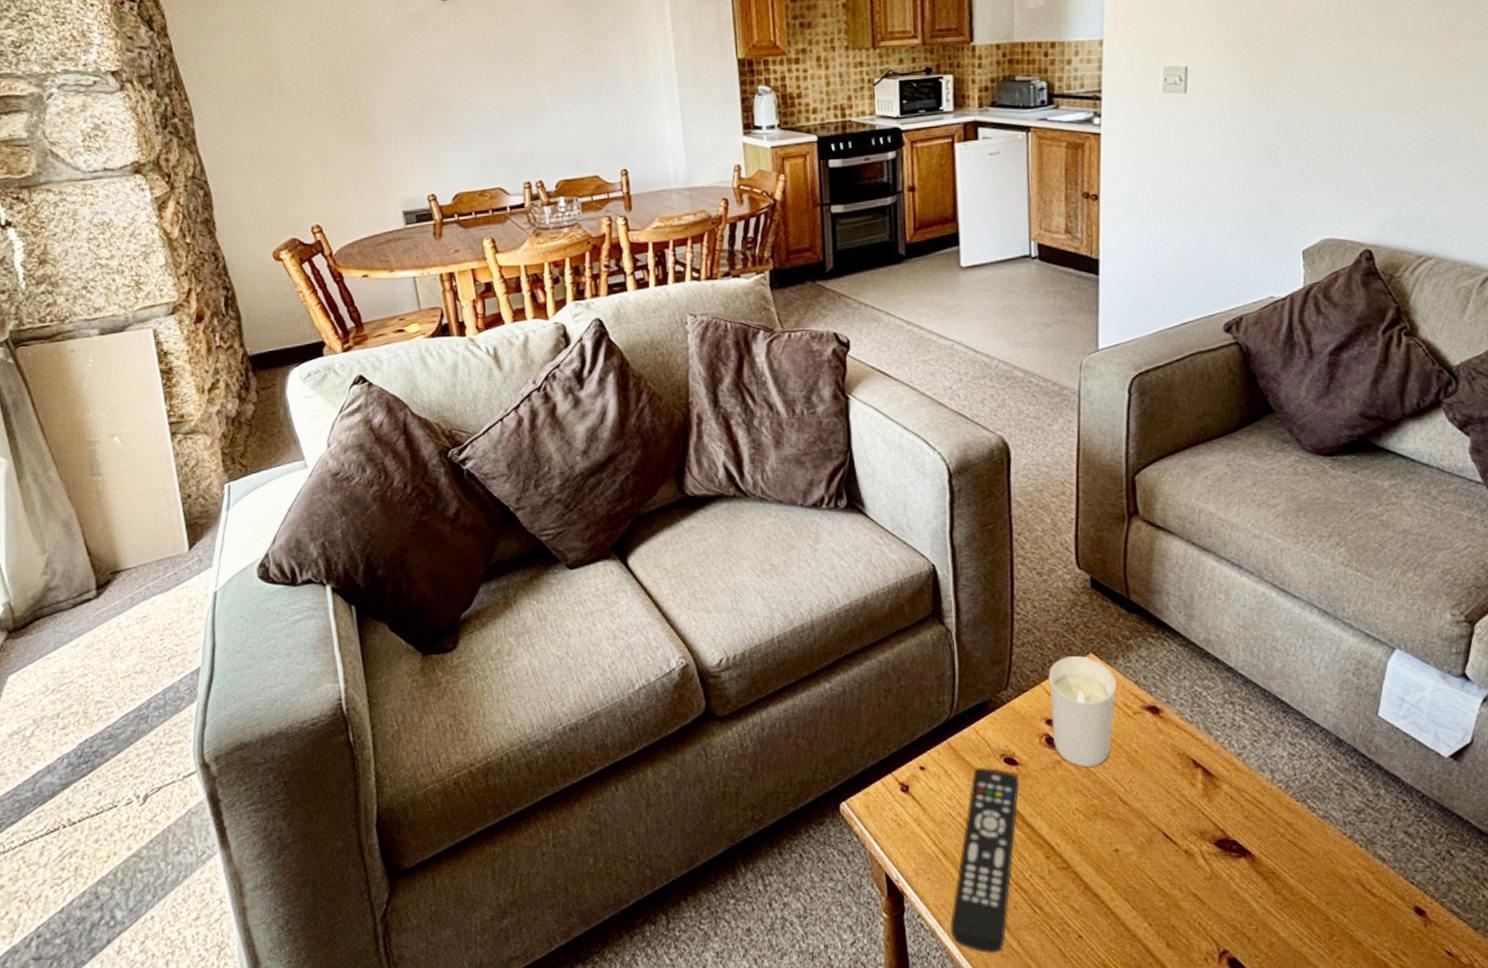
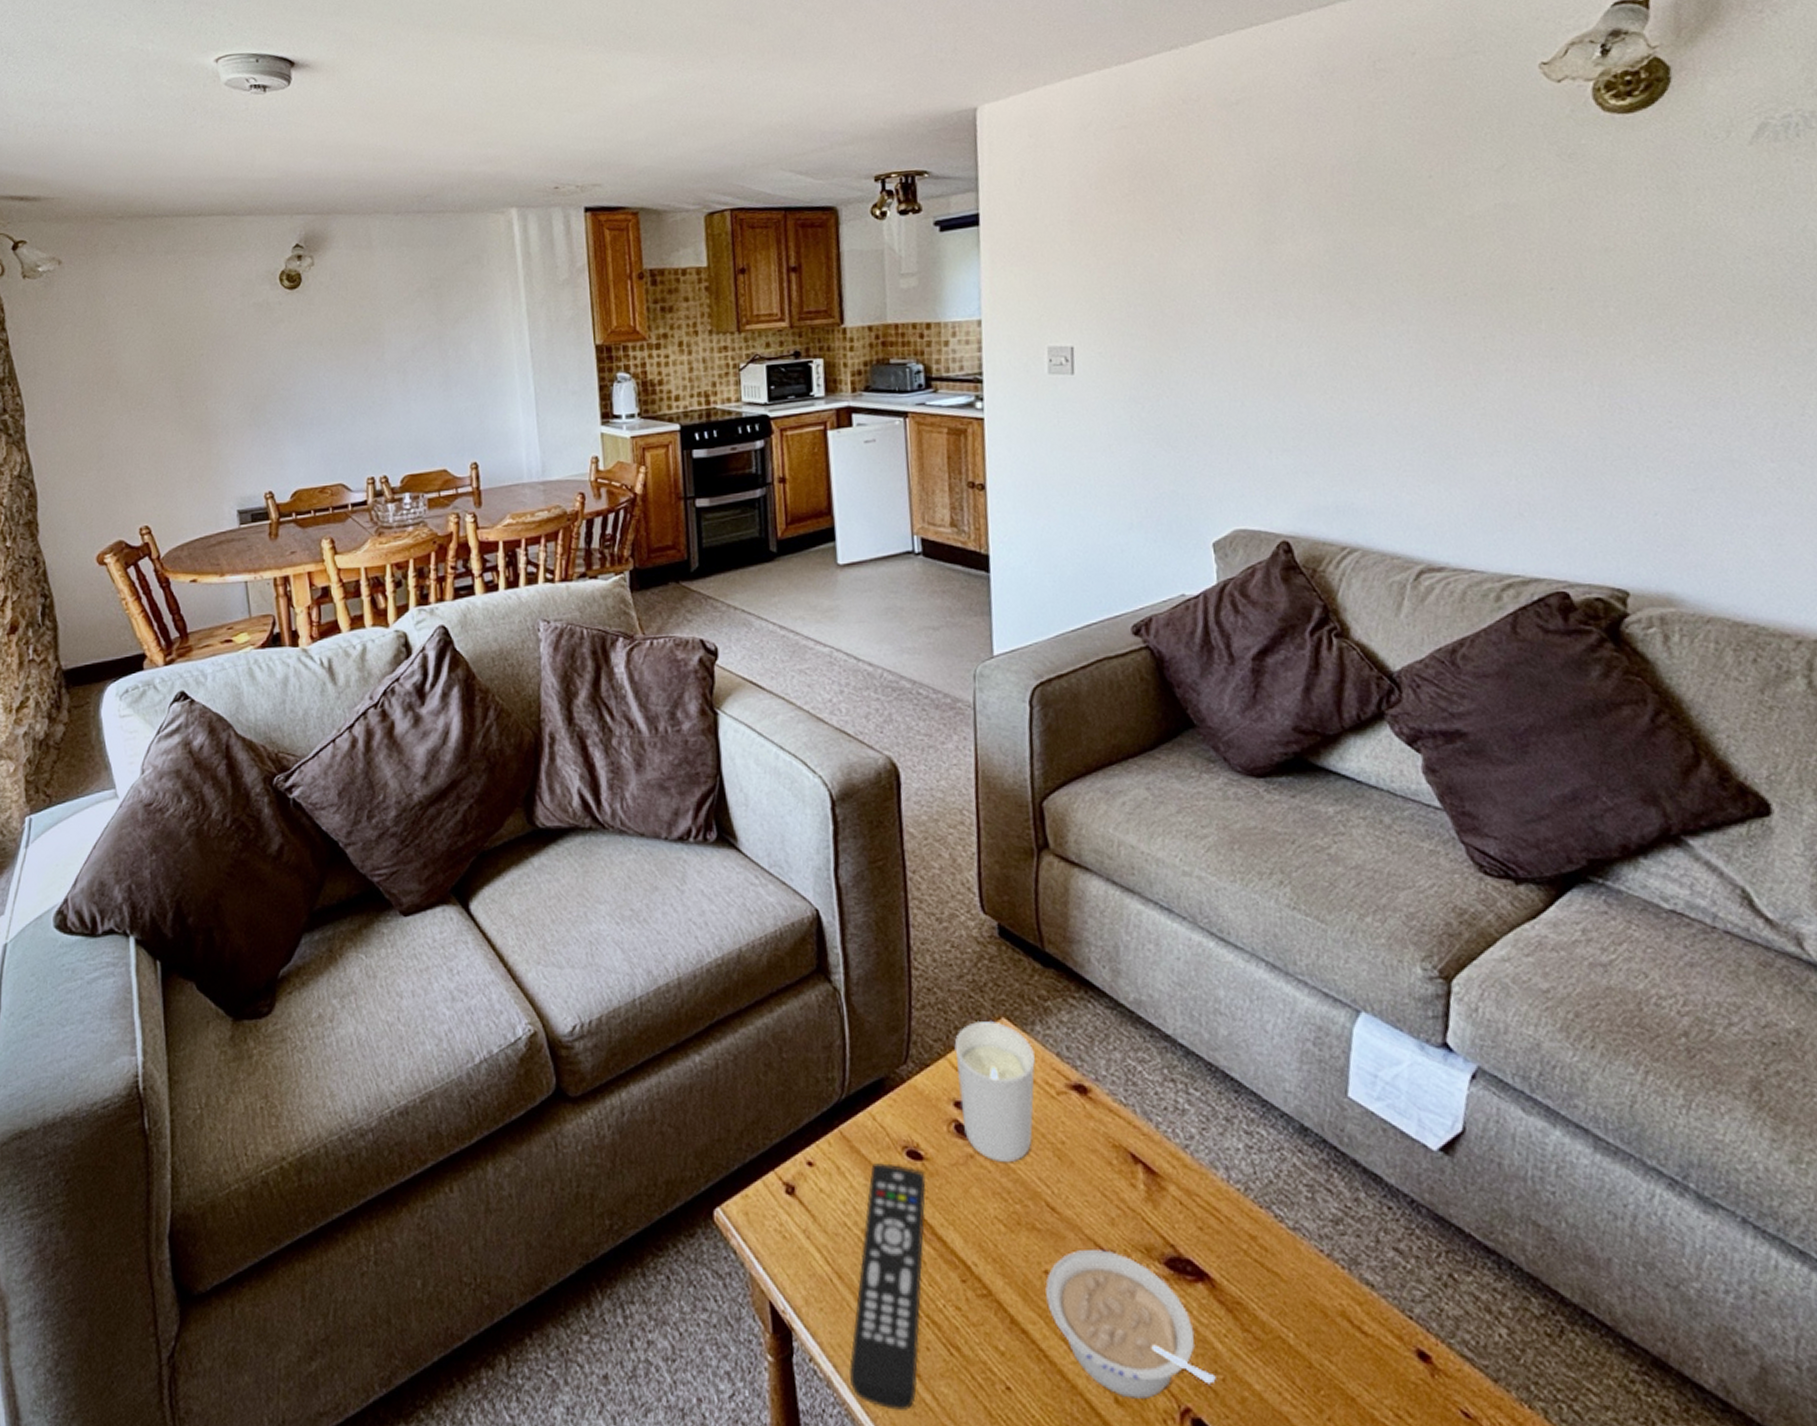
legume: none [1115,834,1250,943] -> present [1045,1250,1216,1399]

